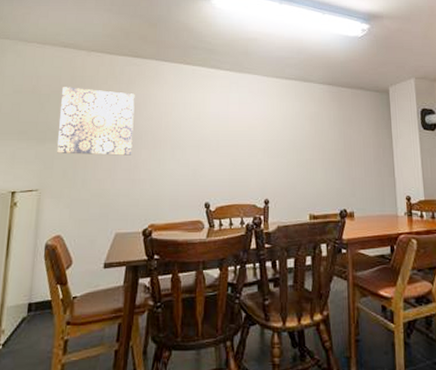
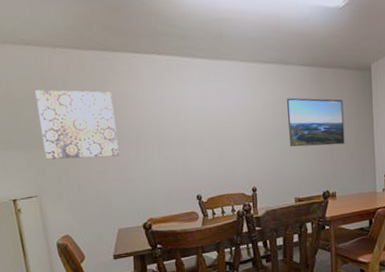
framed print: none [306,112,364,162] -> present [287,98,345,147]

